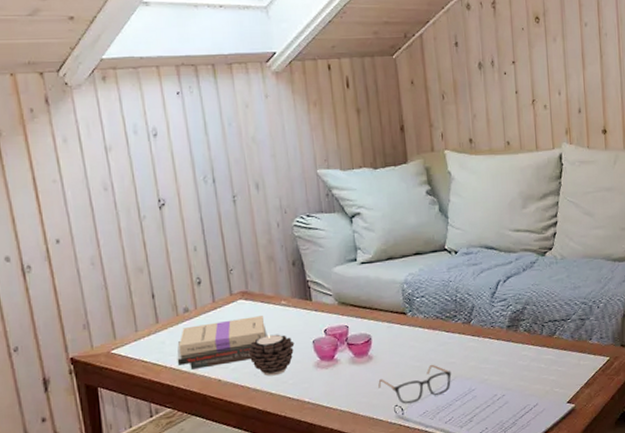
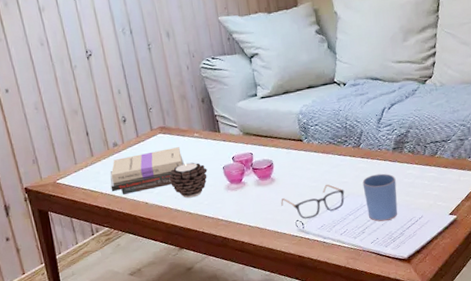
mug: none [472,354,511,410] -> present [362,173,398,222]

